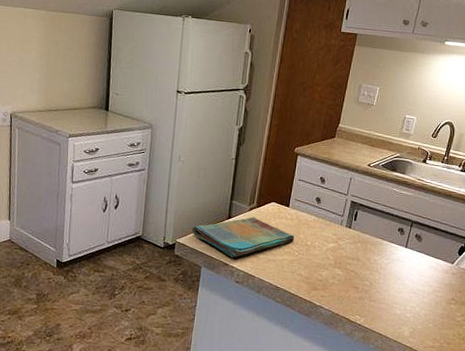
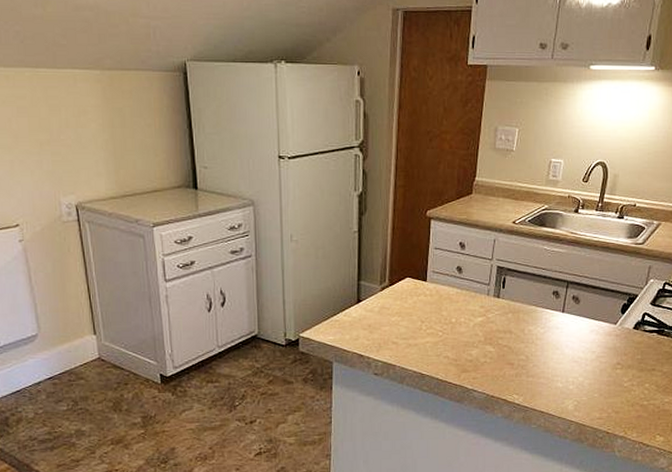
dish towel: present [192,217,295,258] -> none [317,298,437,347]

